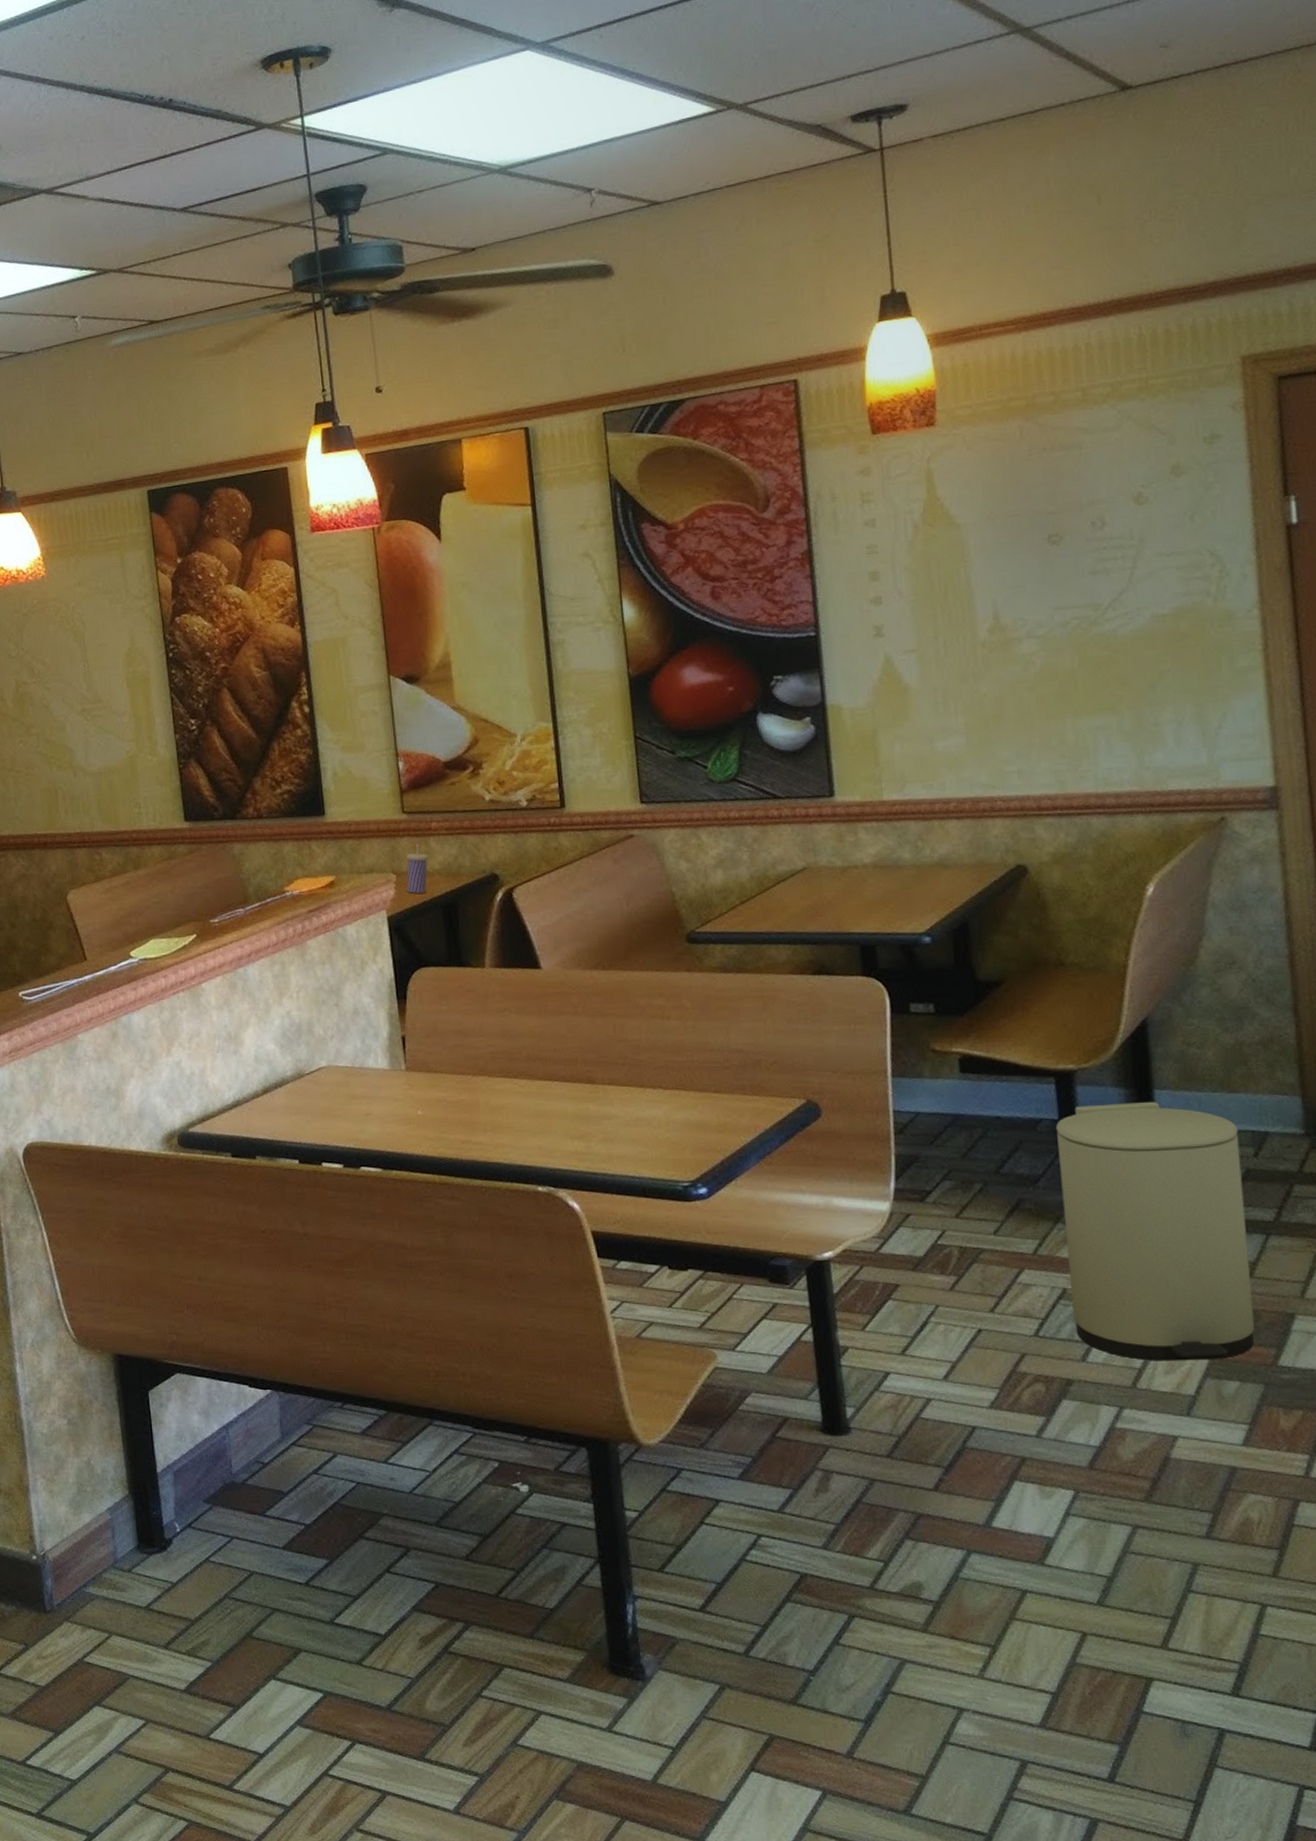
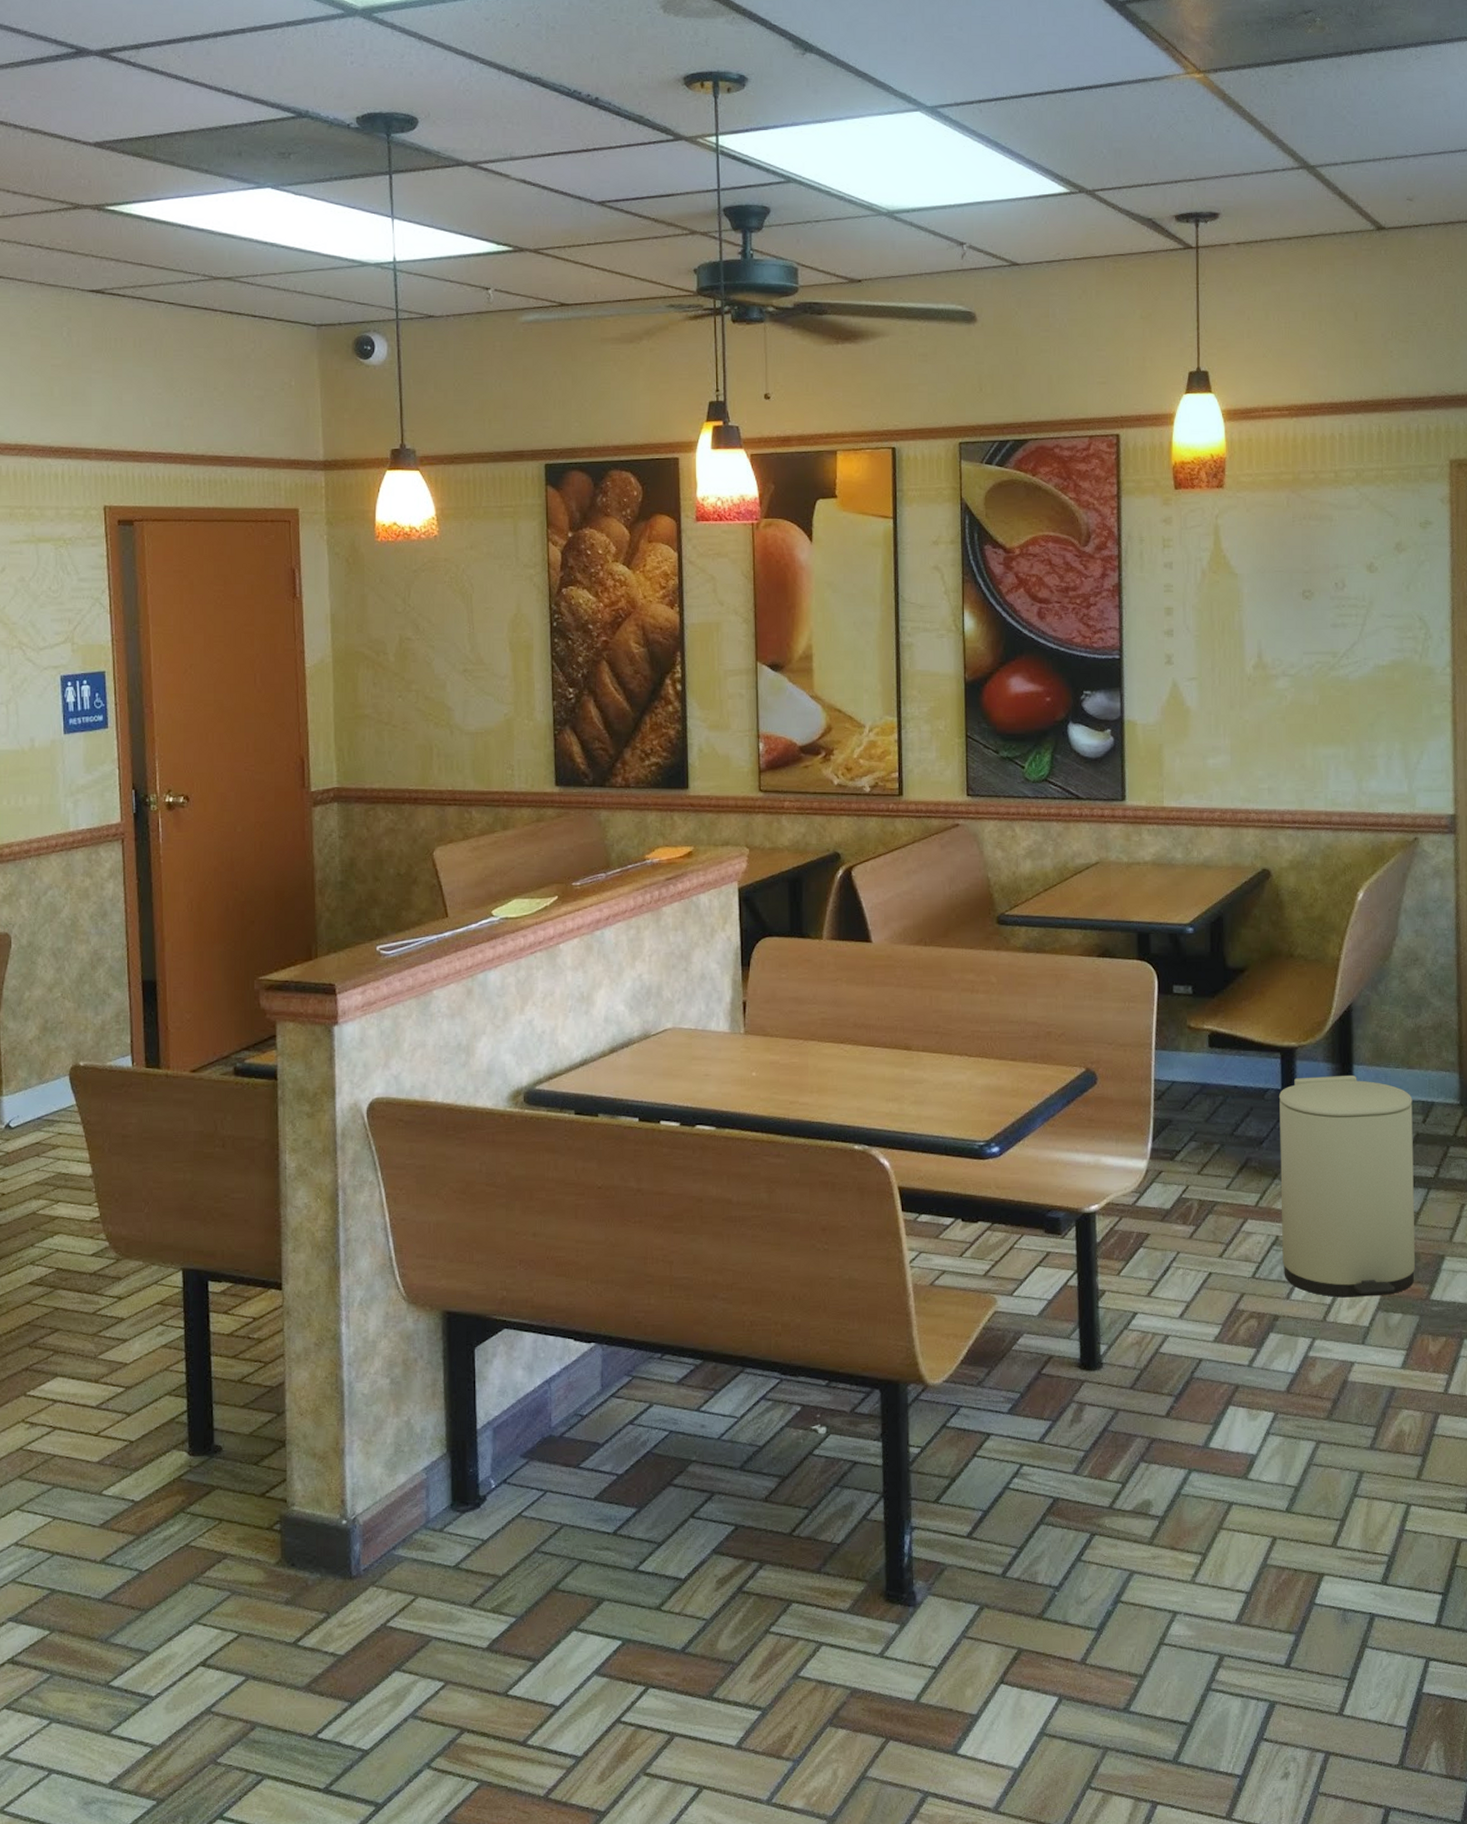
beverage cup: present [406,844,429,894] -> none [758,821,780,867]

